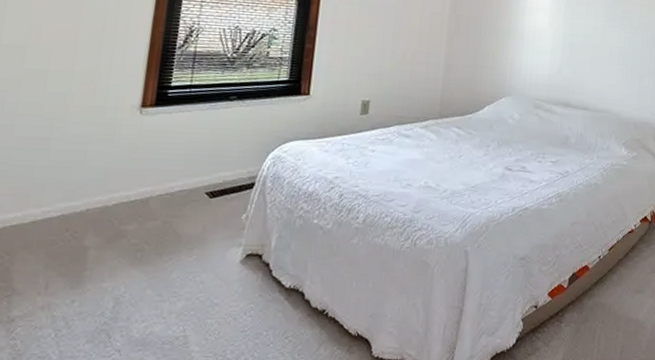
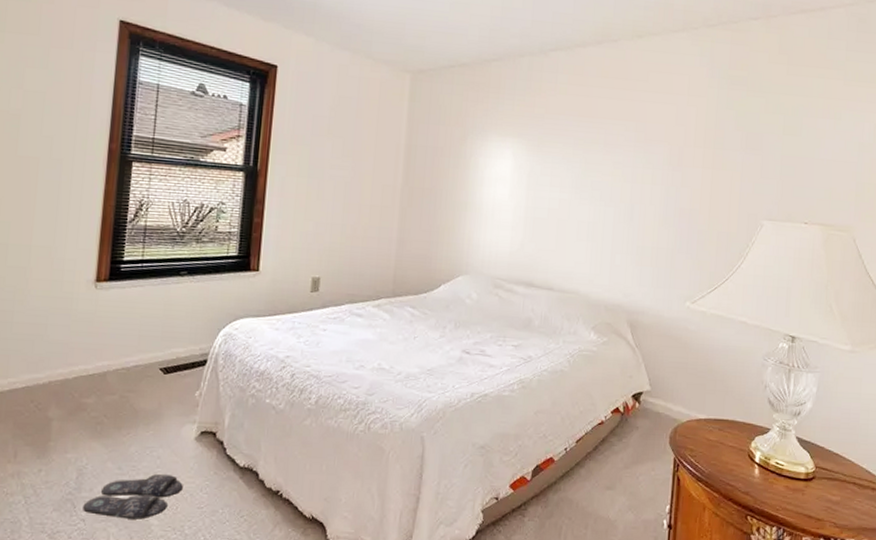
slippers: none [119,300,227,347] -> present [83,474,183,519]

